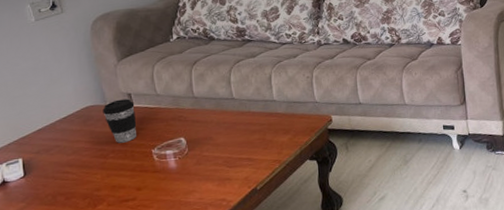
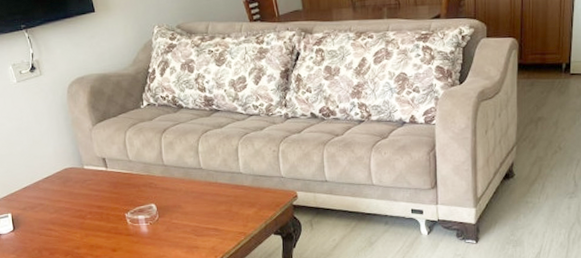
coffee cup: present [102,99,137,143] -> none [80,163,111,205]

